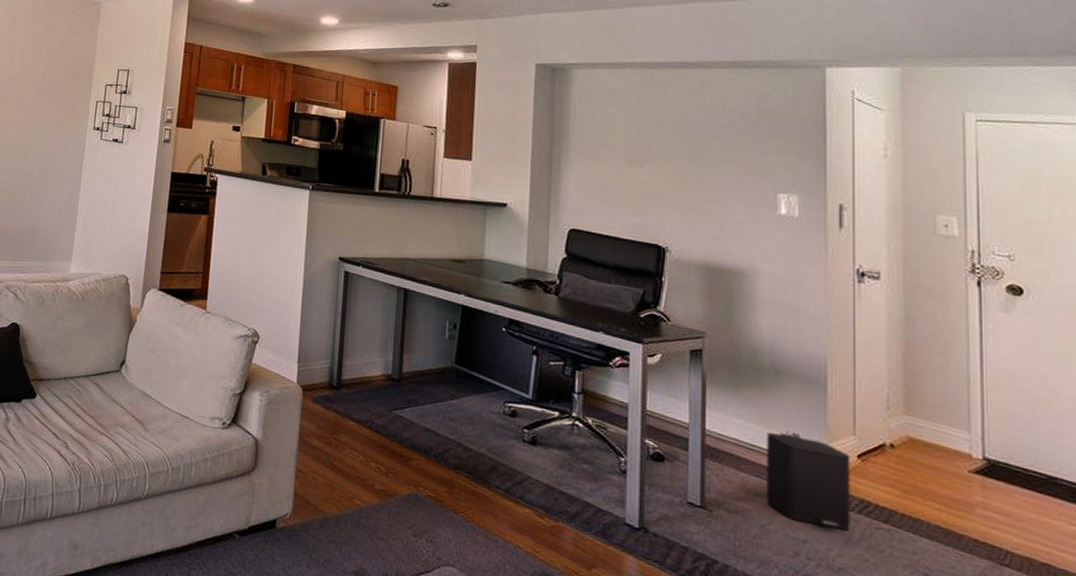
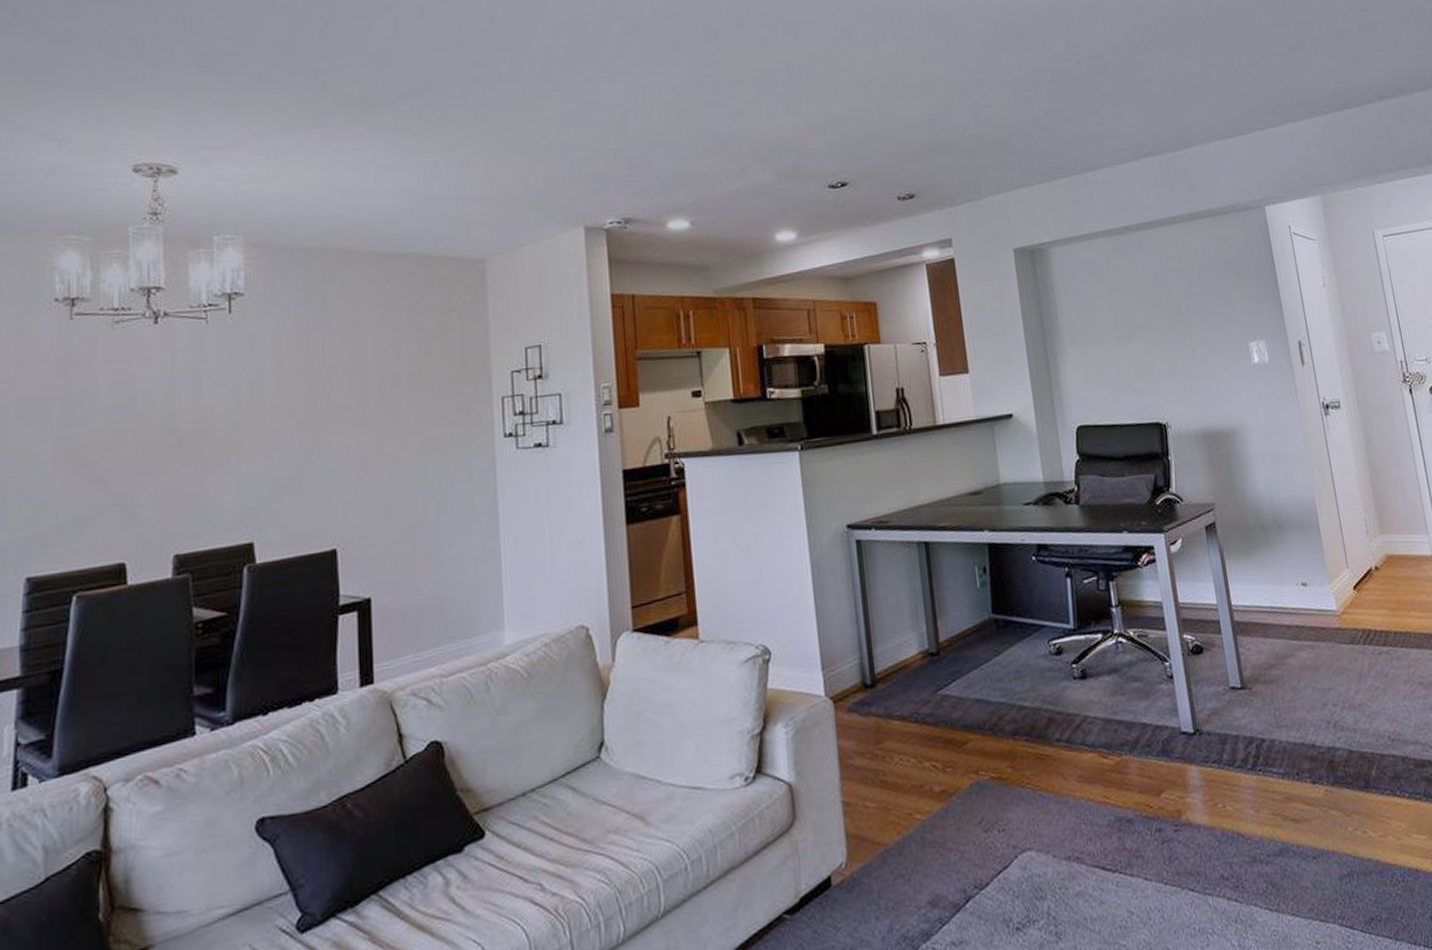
pedal bin: present [766,432,851,531] -> none [1281,583,1360,672]

